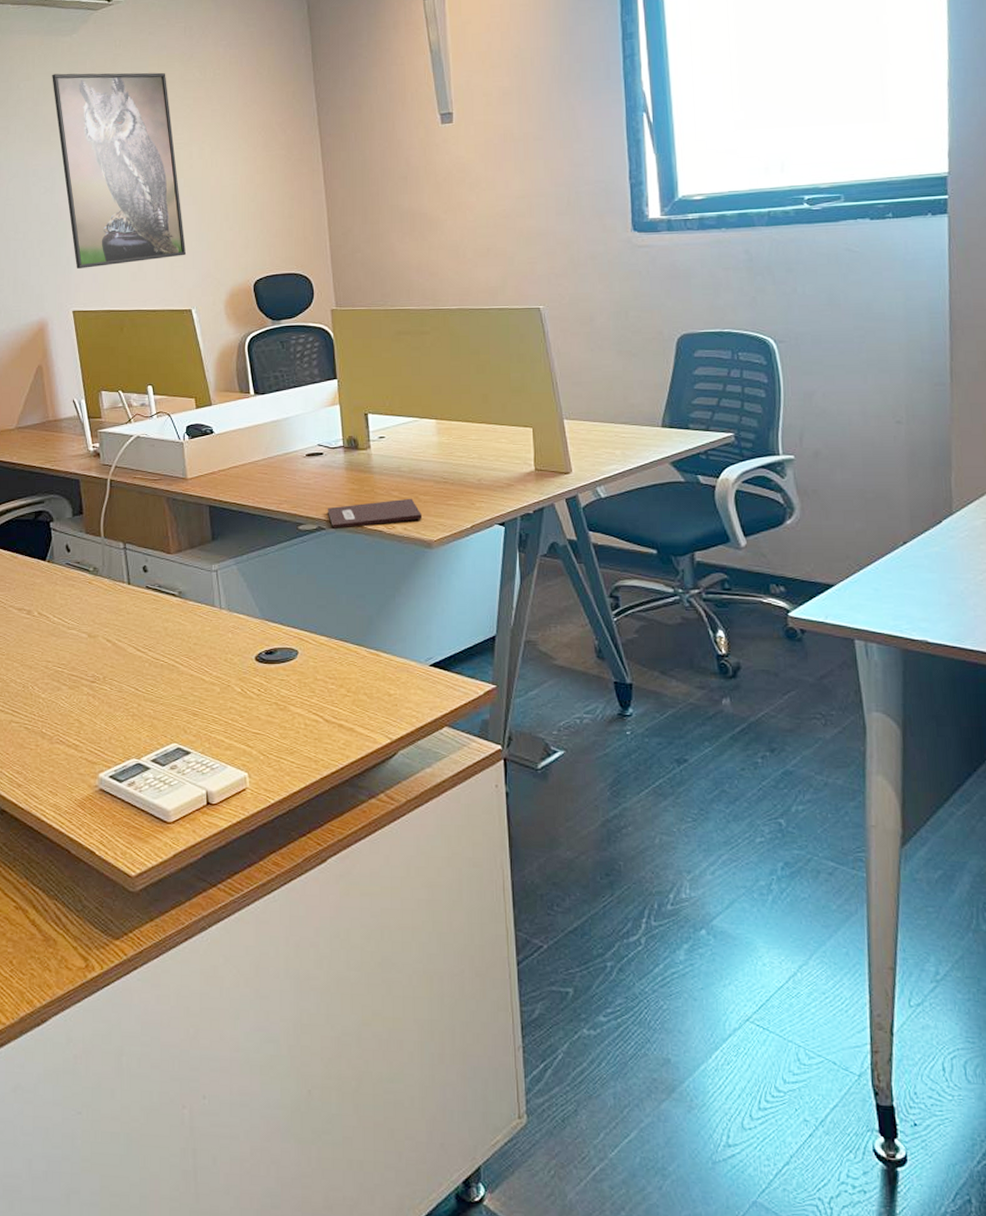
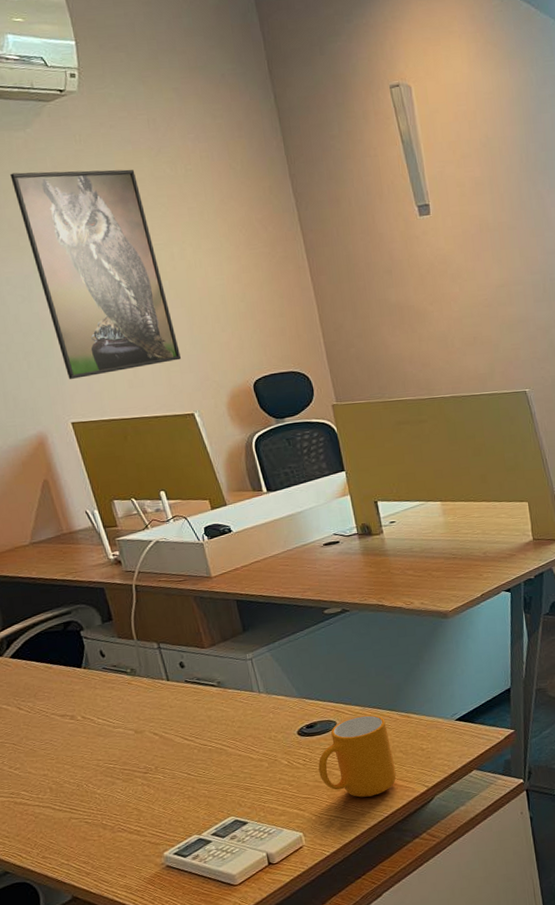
mug: none [273,647,357,742] -> present [318,714,397,798]
notebook: present [328,498,423,529] -> none [349,575,437,610]

